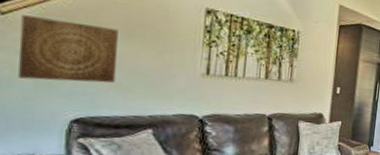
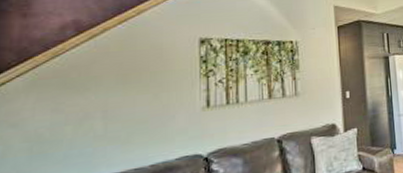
wall art: present [18,15,118,83] -> none [12,79,114,153]

